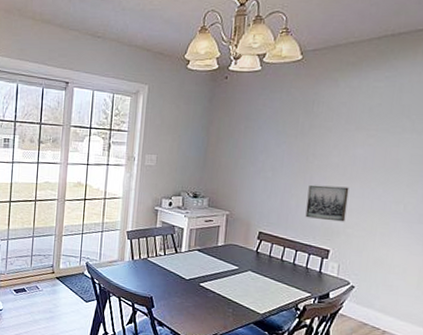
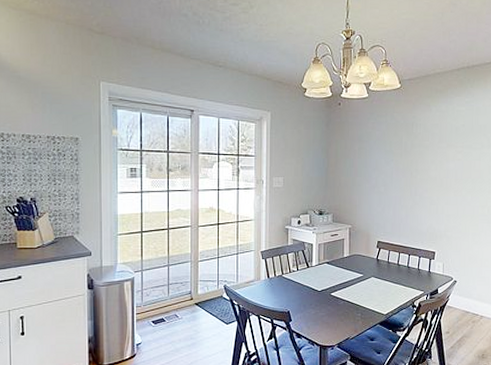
wall art: present [305,184,349,222] -> none [414,196,446,227]

